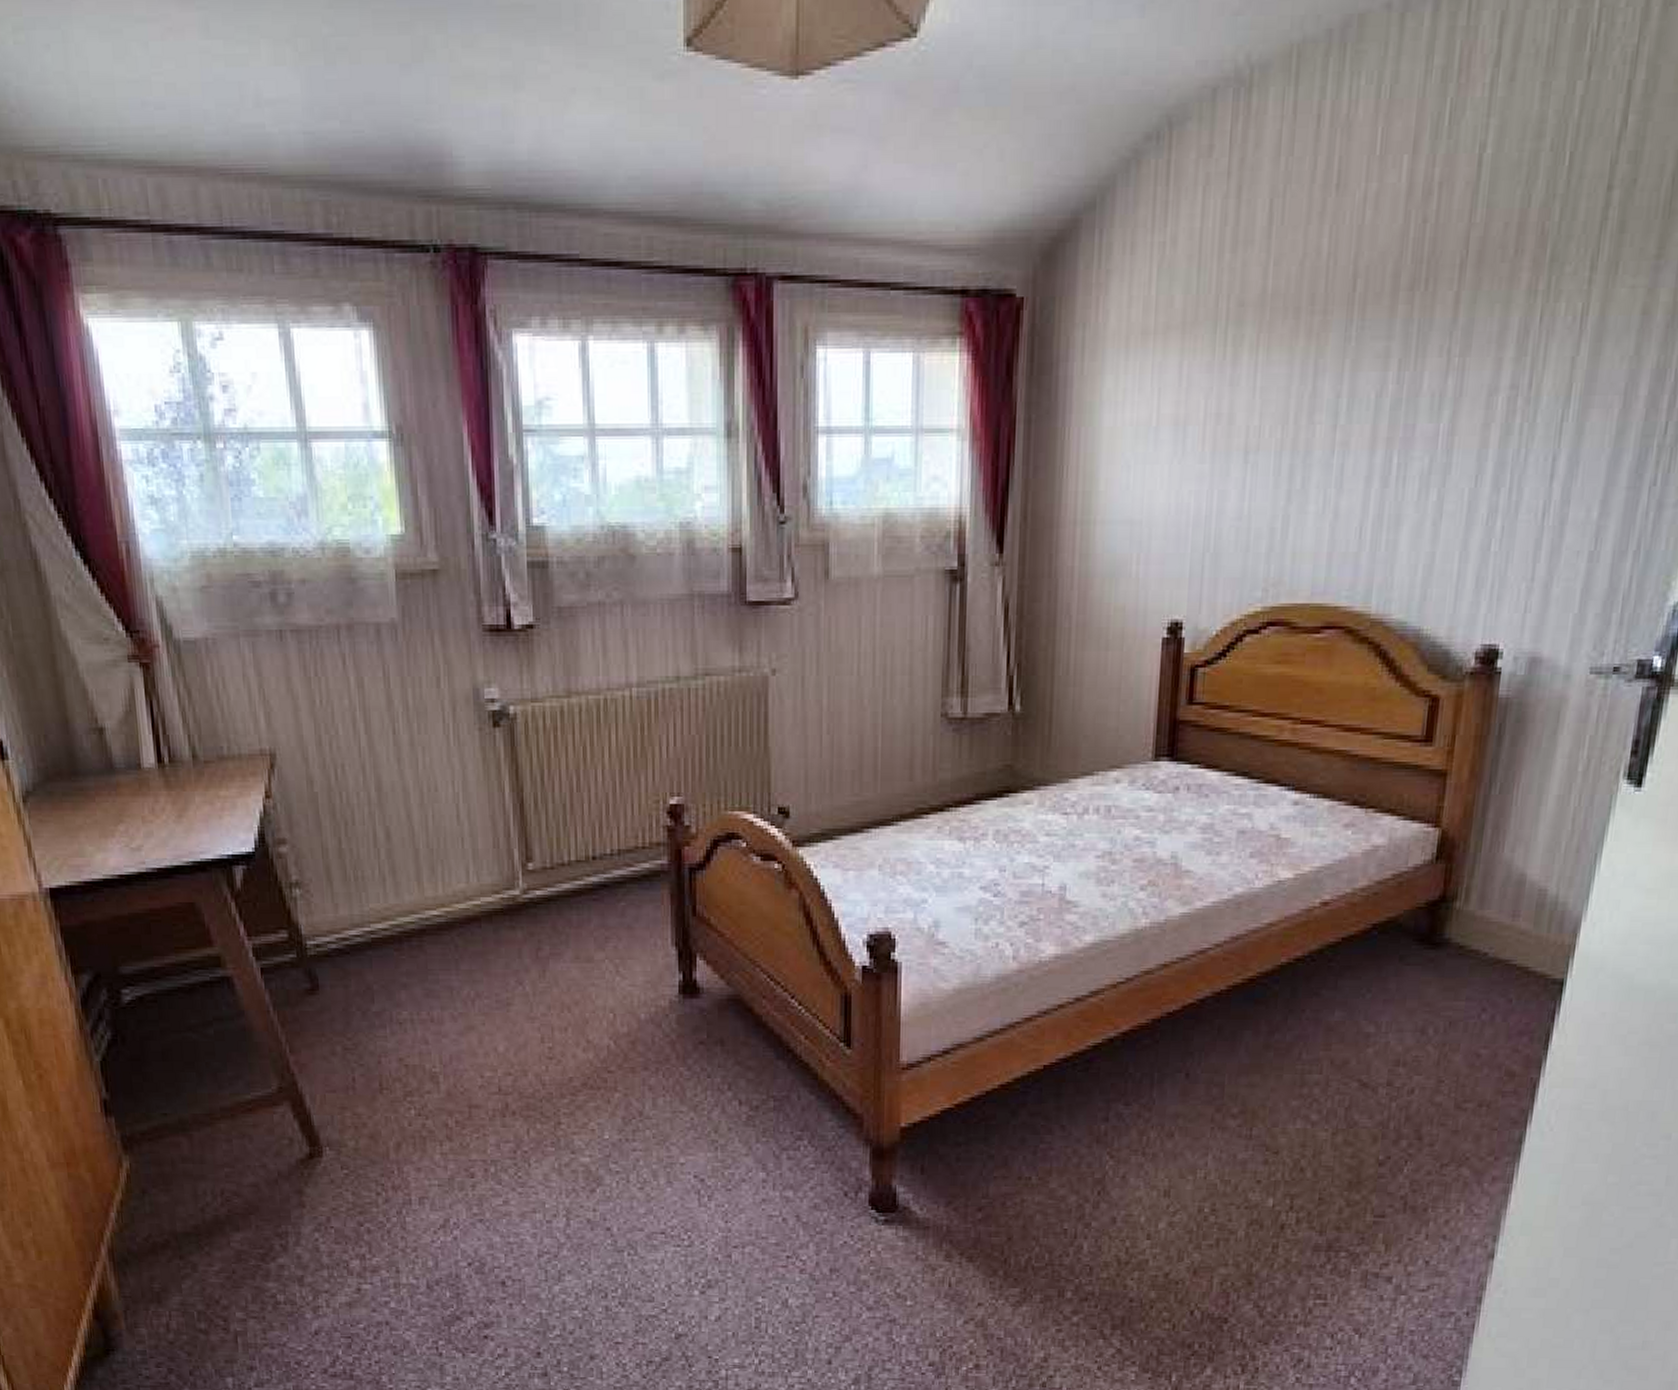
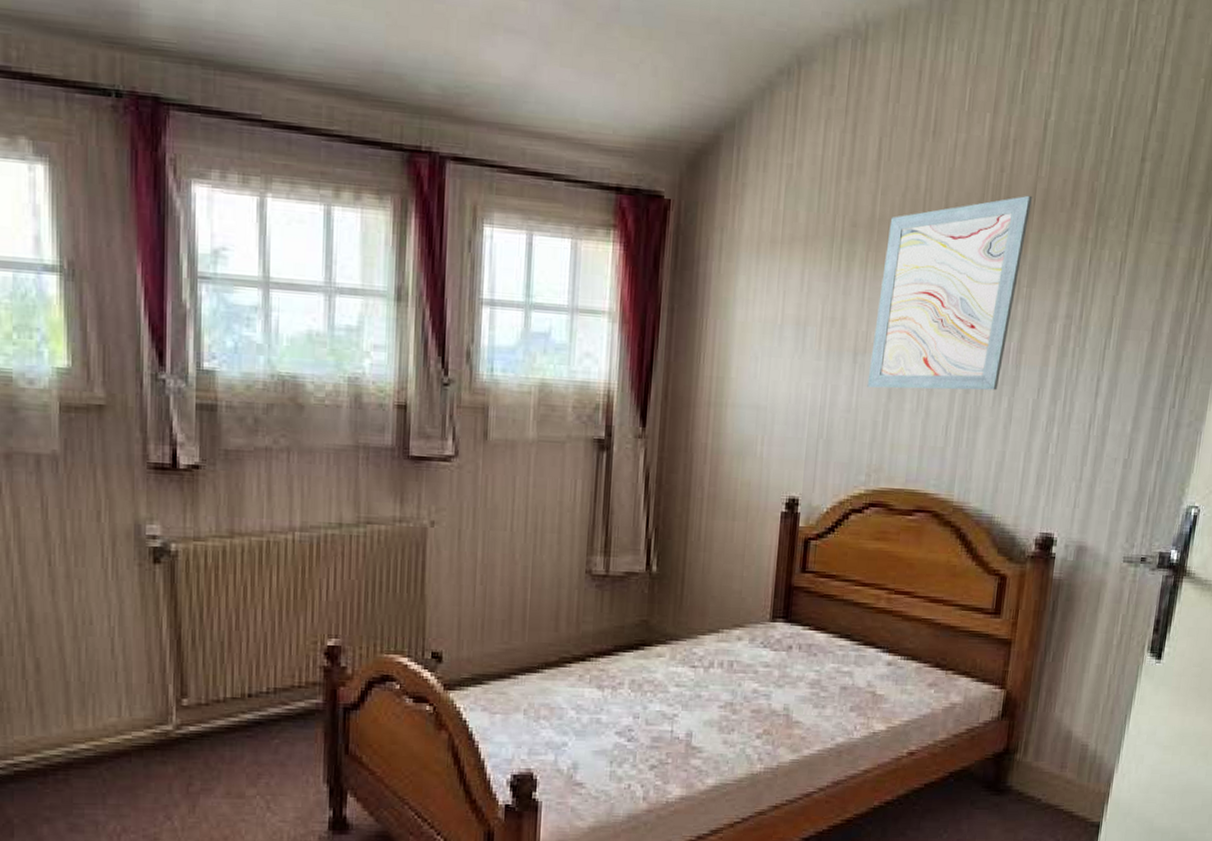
wall art: none [1261,247,1464,489] -> present [867,195,1032,391]

